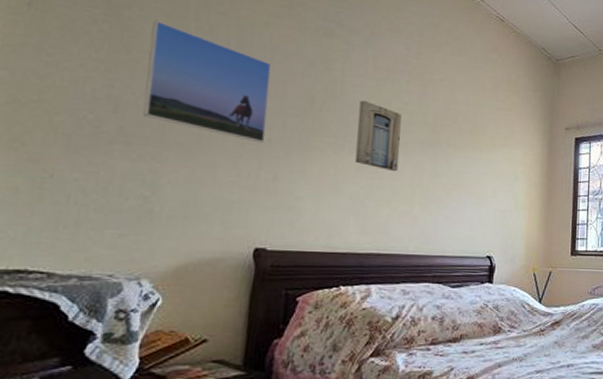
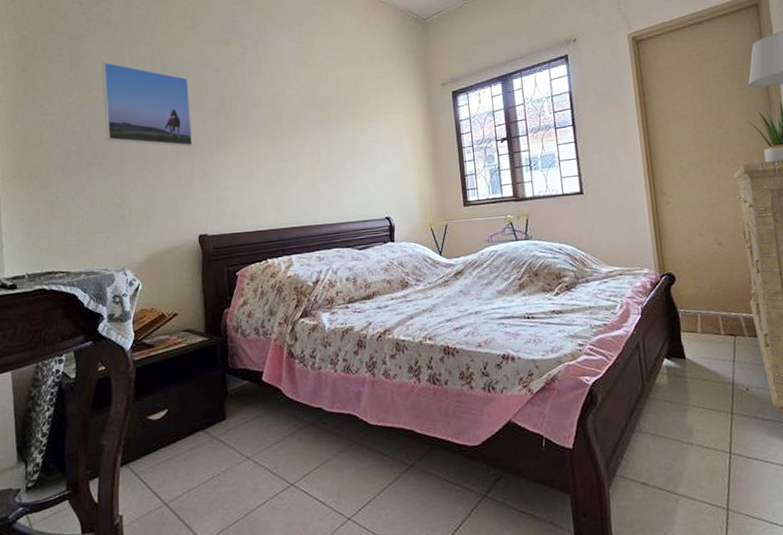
wall art: present [355,100,402,172] -> none [259,94,299,153]

